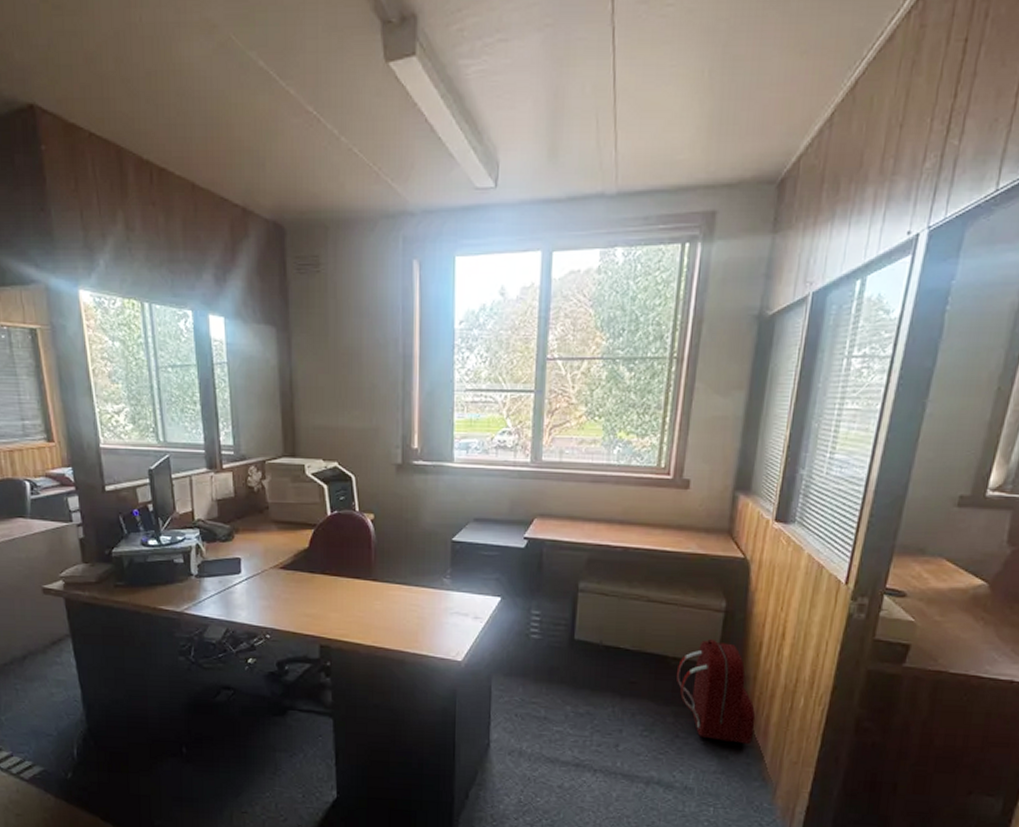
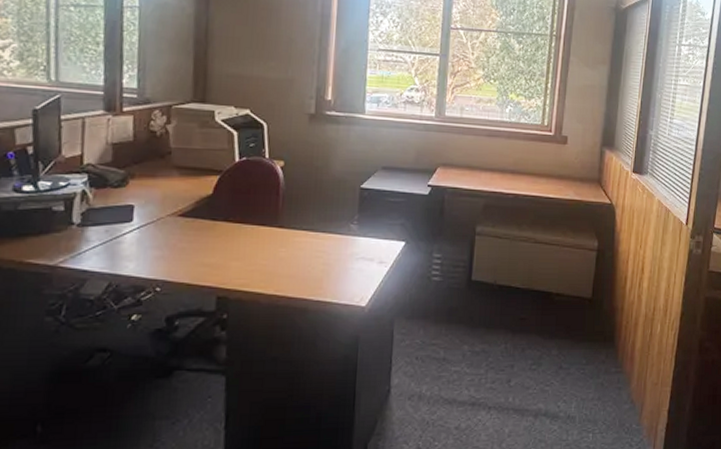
backpack: present [677,639,756,744] -> none [560,276,624,370]

